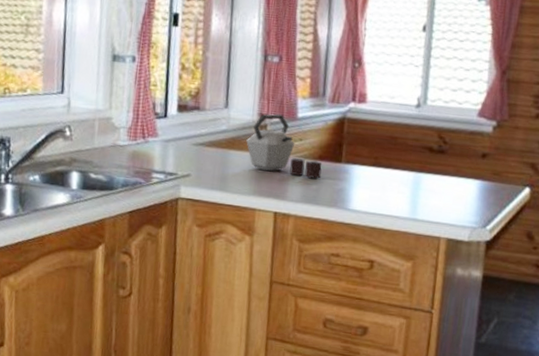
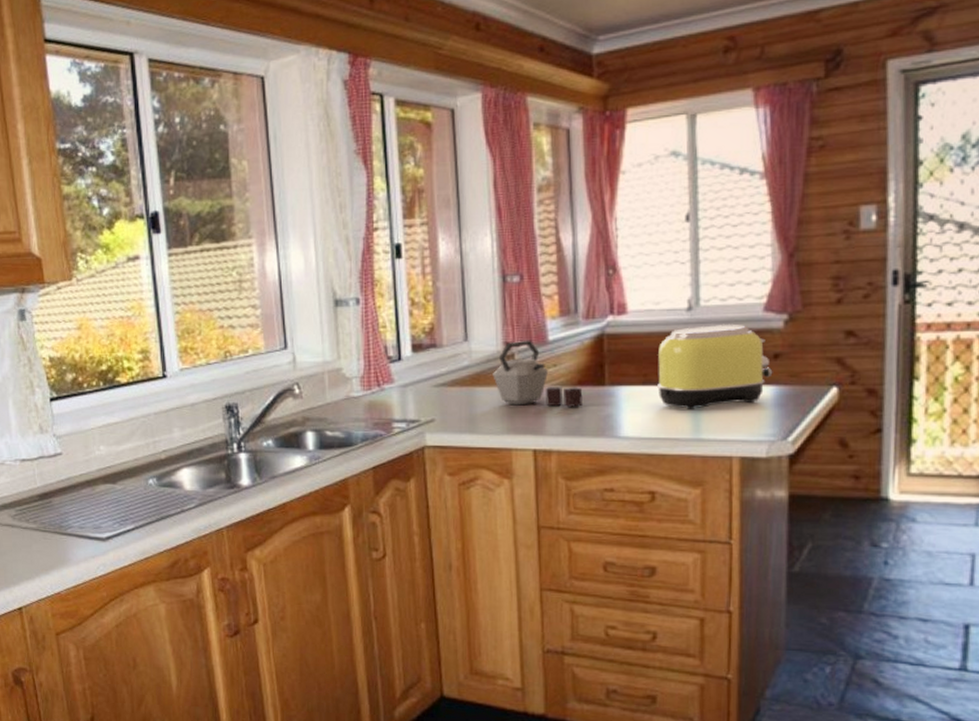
toaster: none [385,122,480,194] -> present [657,325,773,411]

